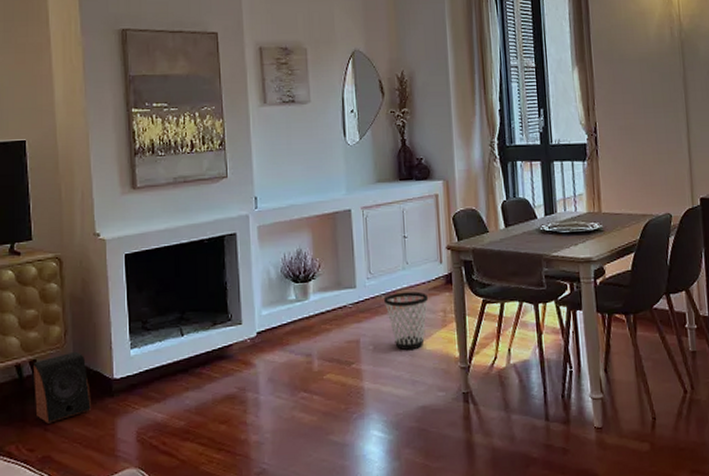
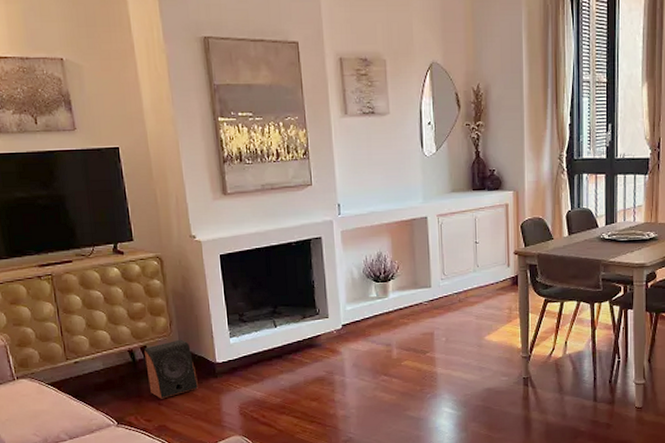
wastebasket: present [383,291,428,350] -> none [455,291,495,341]

